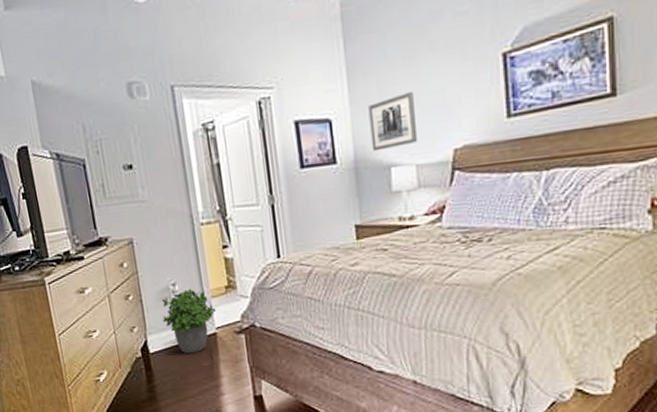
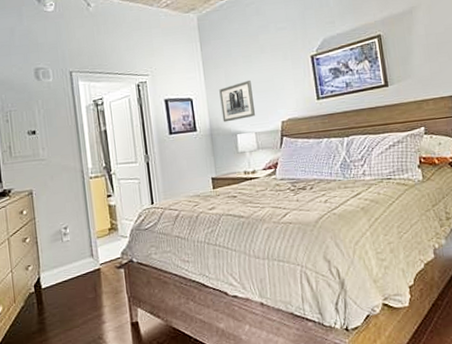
potted plant: present [161,288,217,354] -> none [54,230,101,288]

